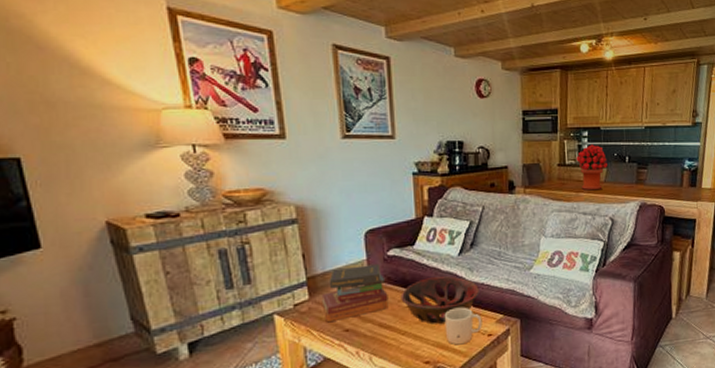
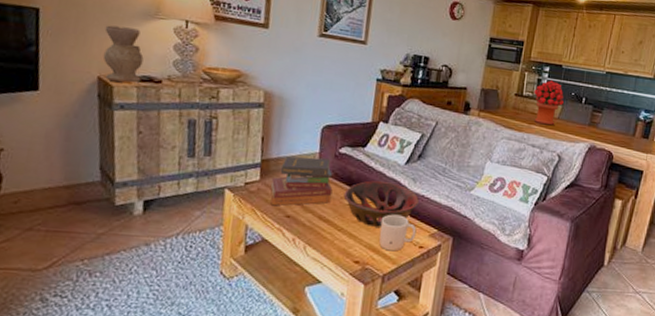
vase: none [102,163,156,225] -> present [102,25,144,83]

